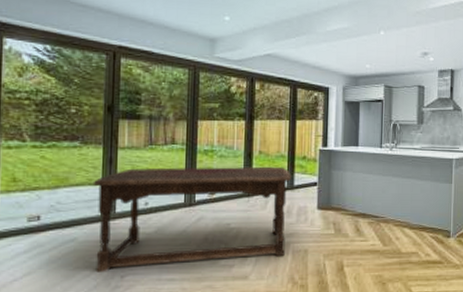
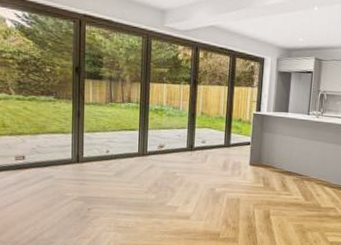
dining table: present [93,167,291,273] -> none [65,121,228,205]

